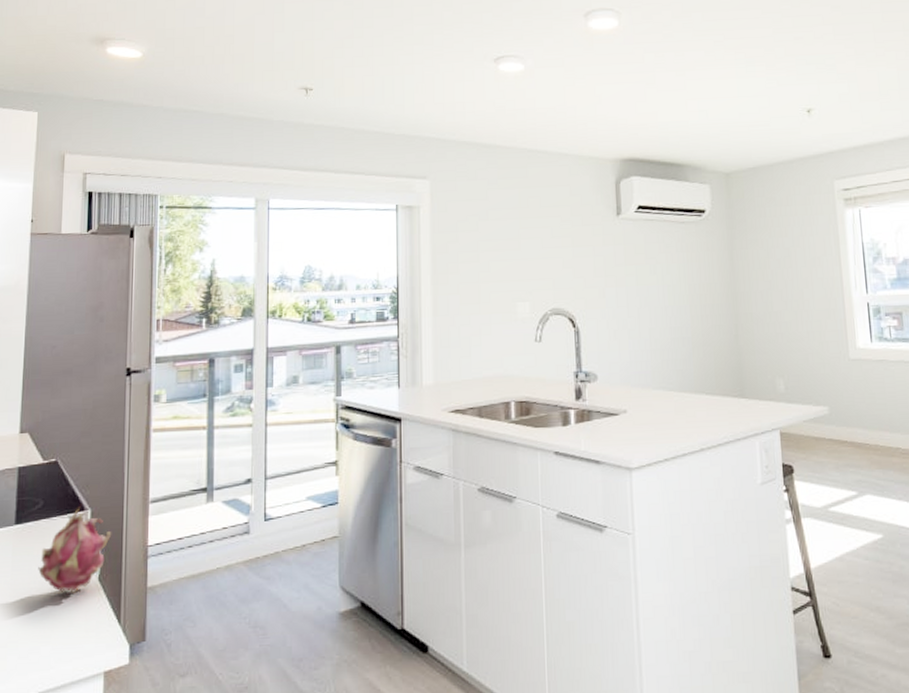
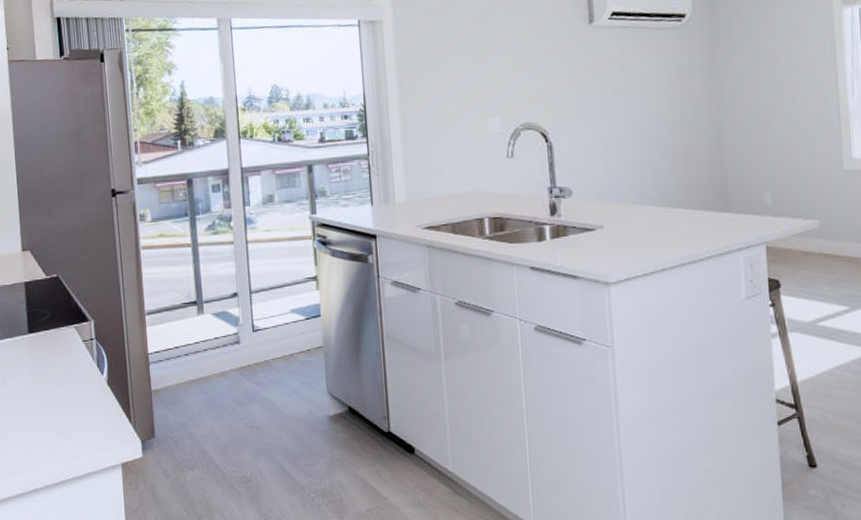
fruit: present [38,506,111,594] -> none [53,318,114,396]

